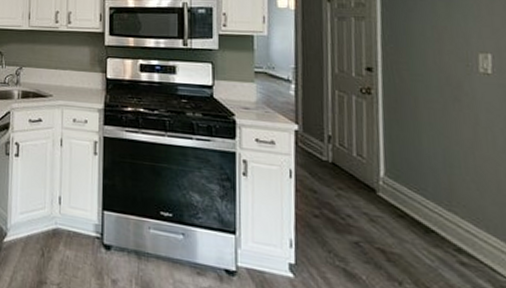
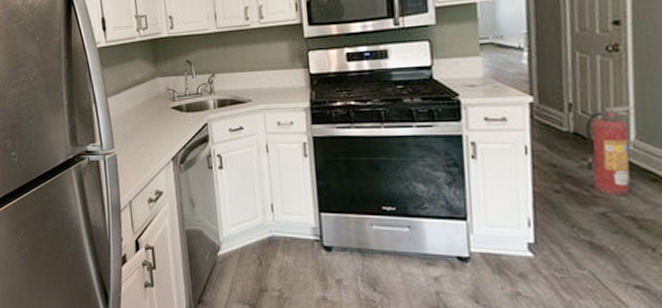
fire extinguisher: none [341,143,384,229] -> present [585,105,635,197]

